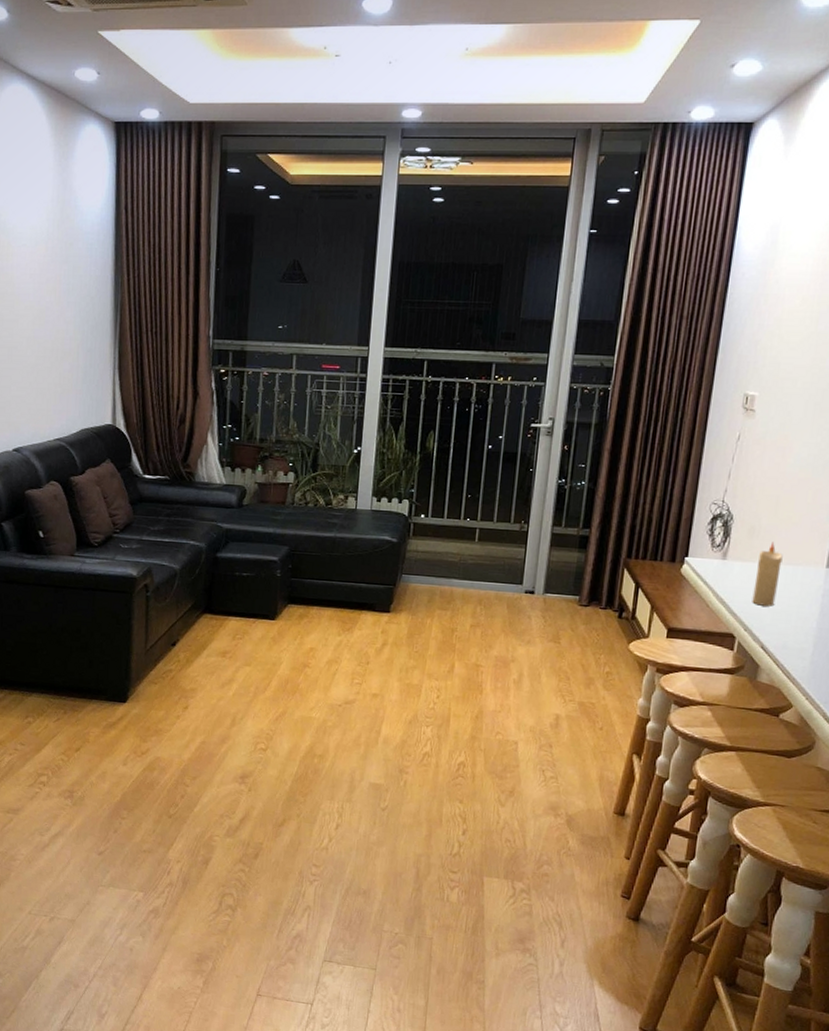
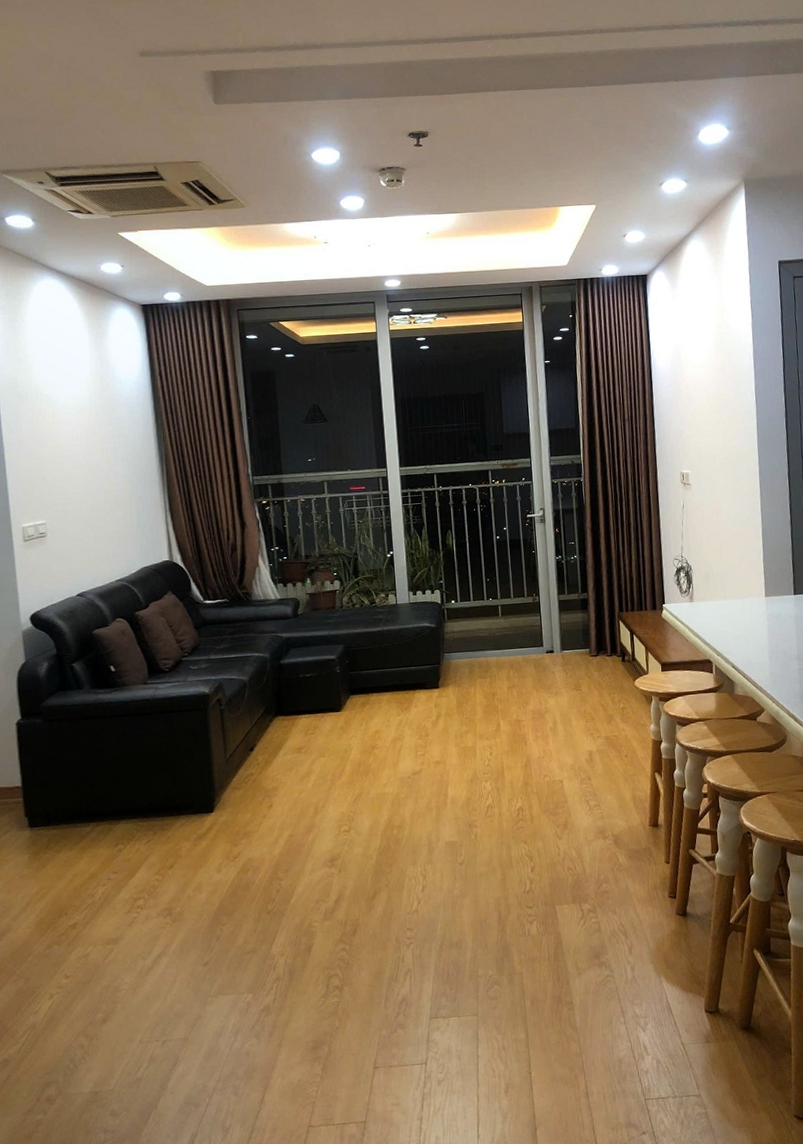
candle: present [752,541,783,607] -> none [716,582,735,634]

